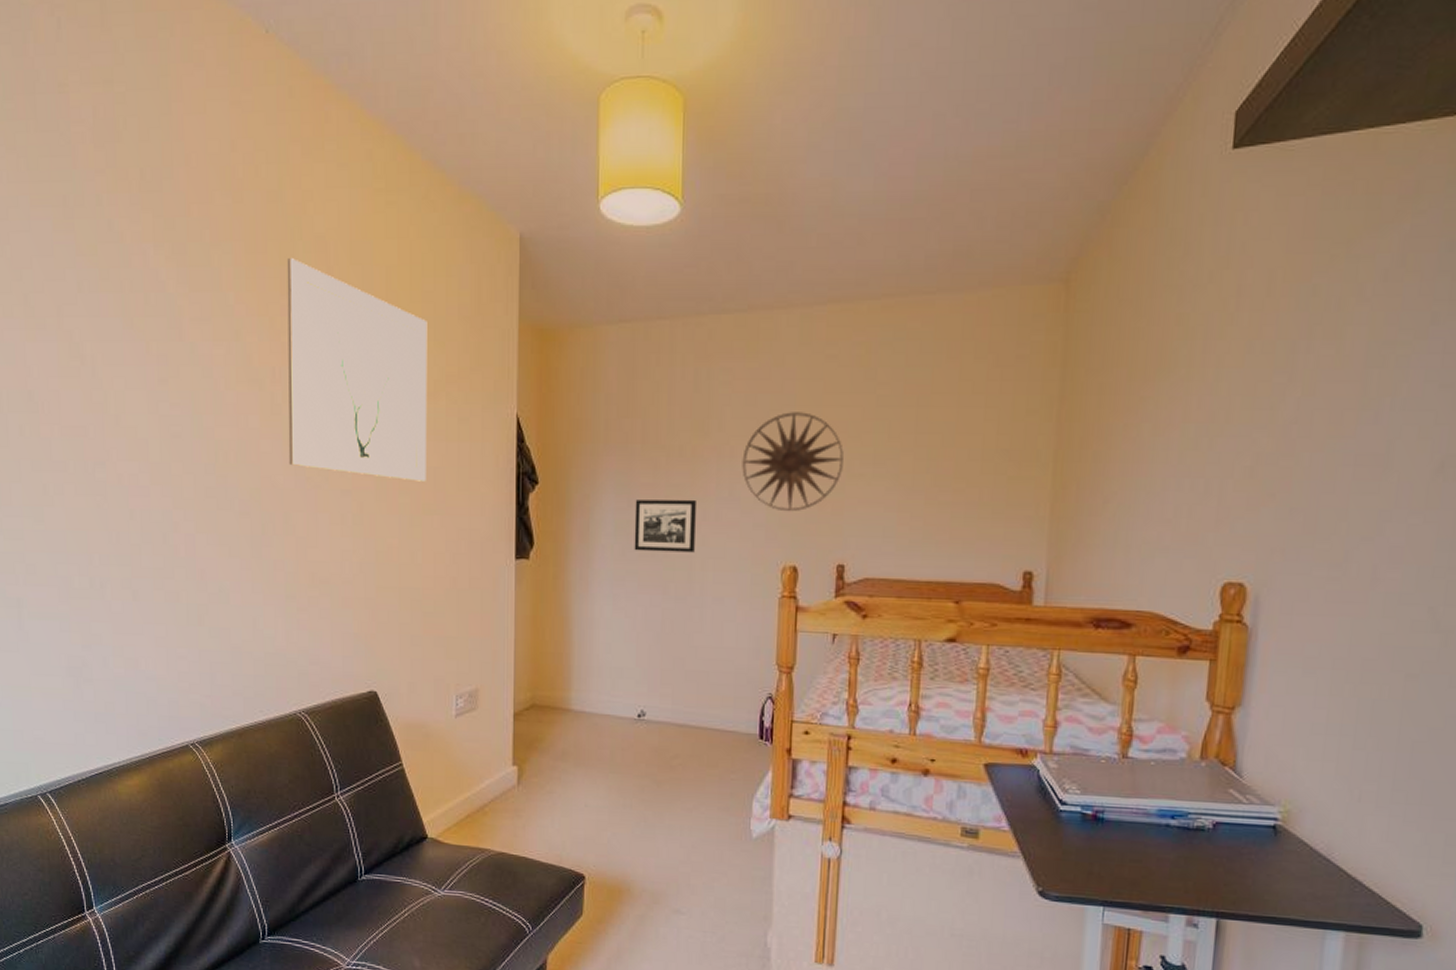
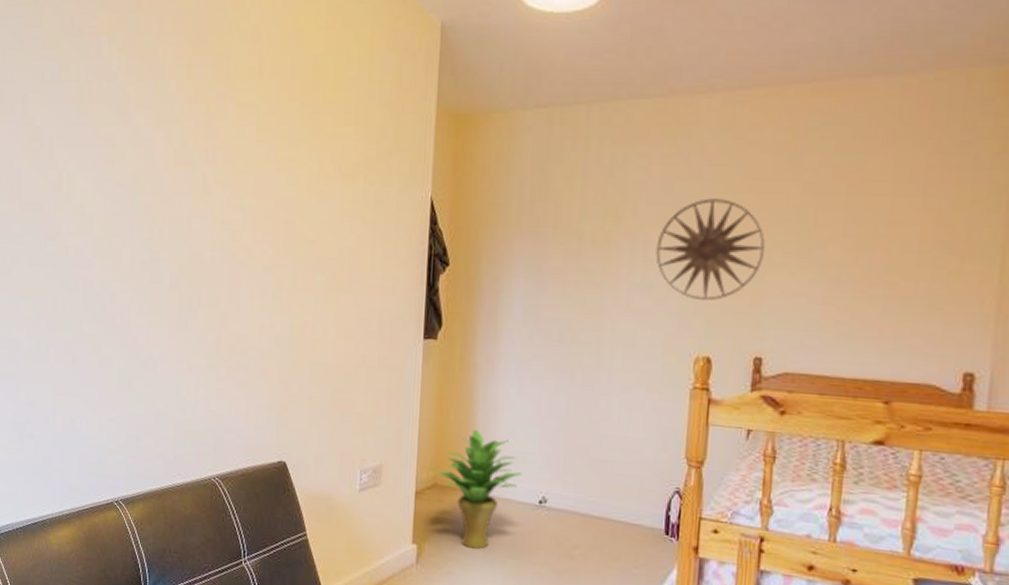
wall art: present [287,258,428,482] -> none [216,49,350,261]
potted plant: none [536,648,620,766] -> present [438,430,522,549]
picture frame: present [634,499,696,553] -> none [541,284,607,339]

